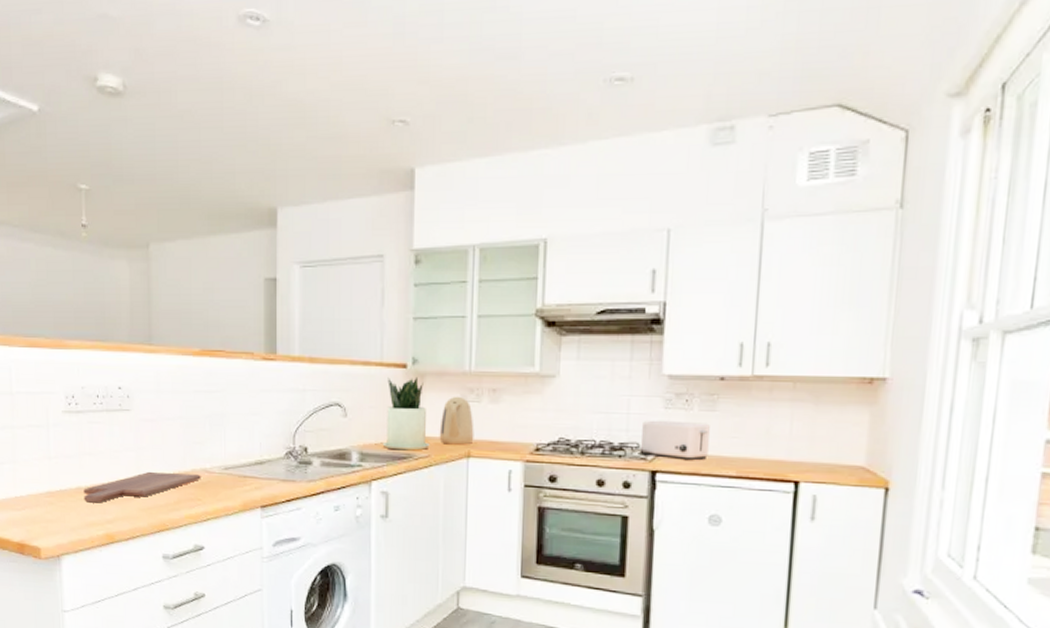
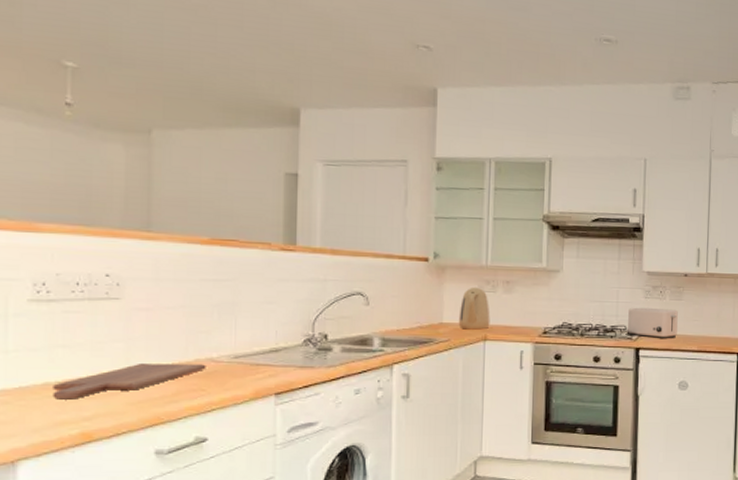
planter: present [382,376,430,451] -> none [404,269,450,336]

